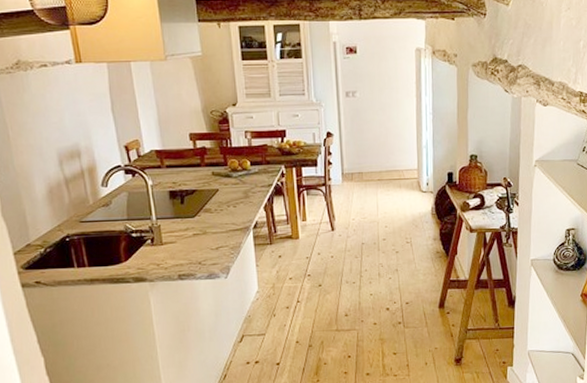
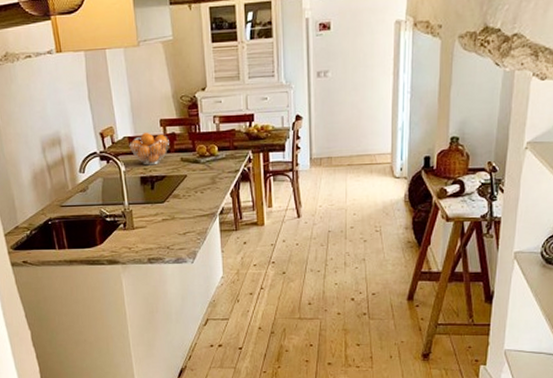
fruit basket: none [156,145,200,180] -> present [129,132,169,166]

